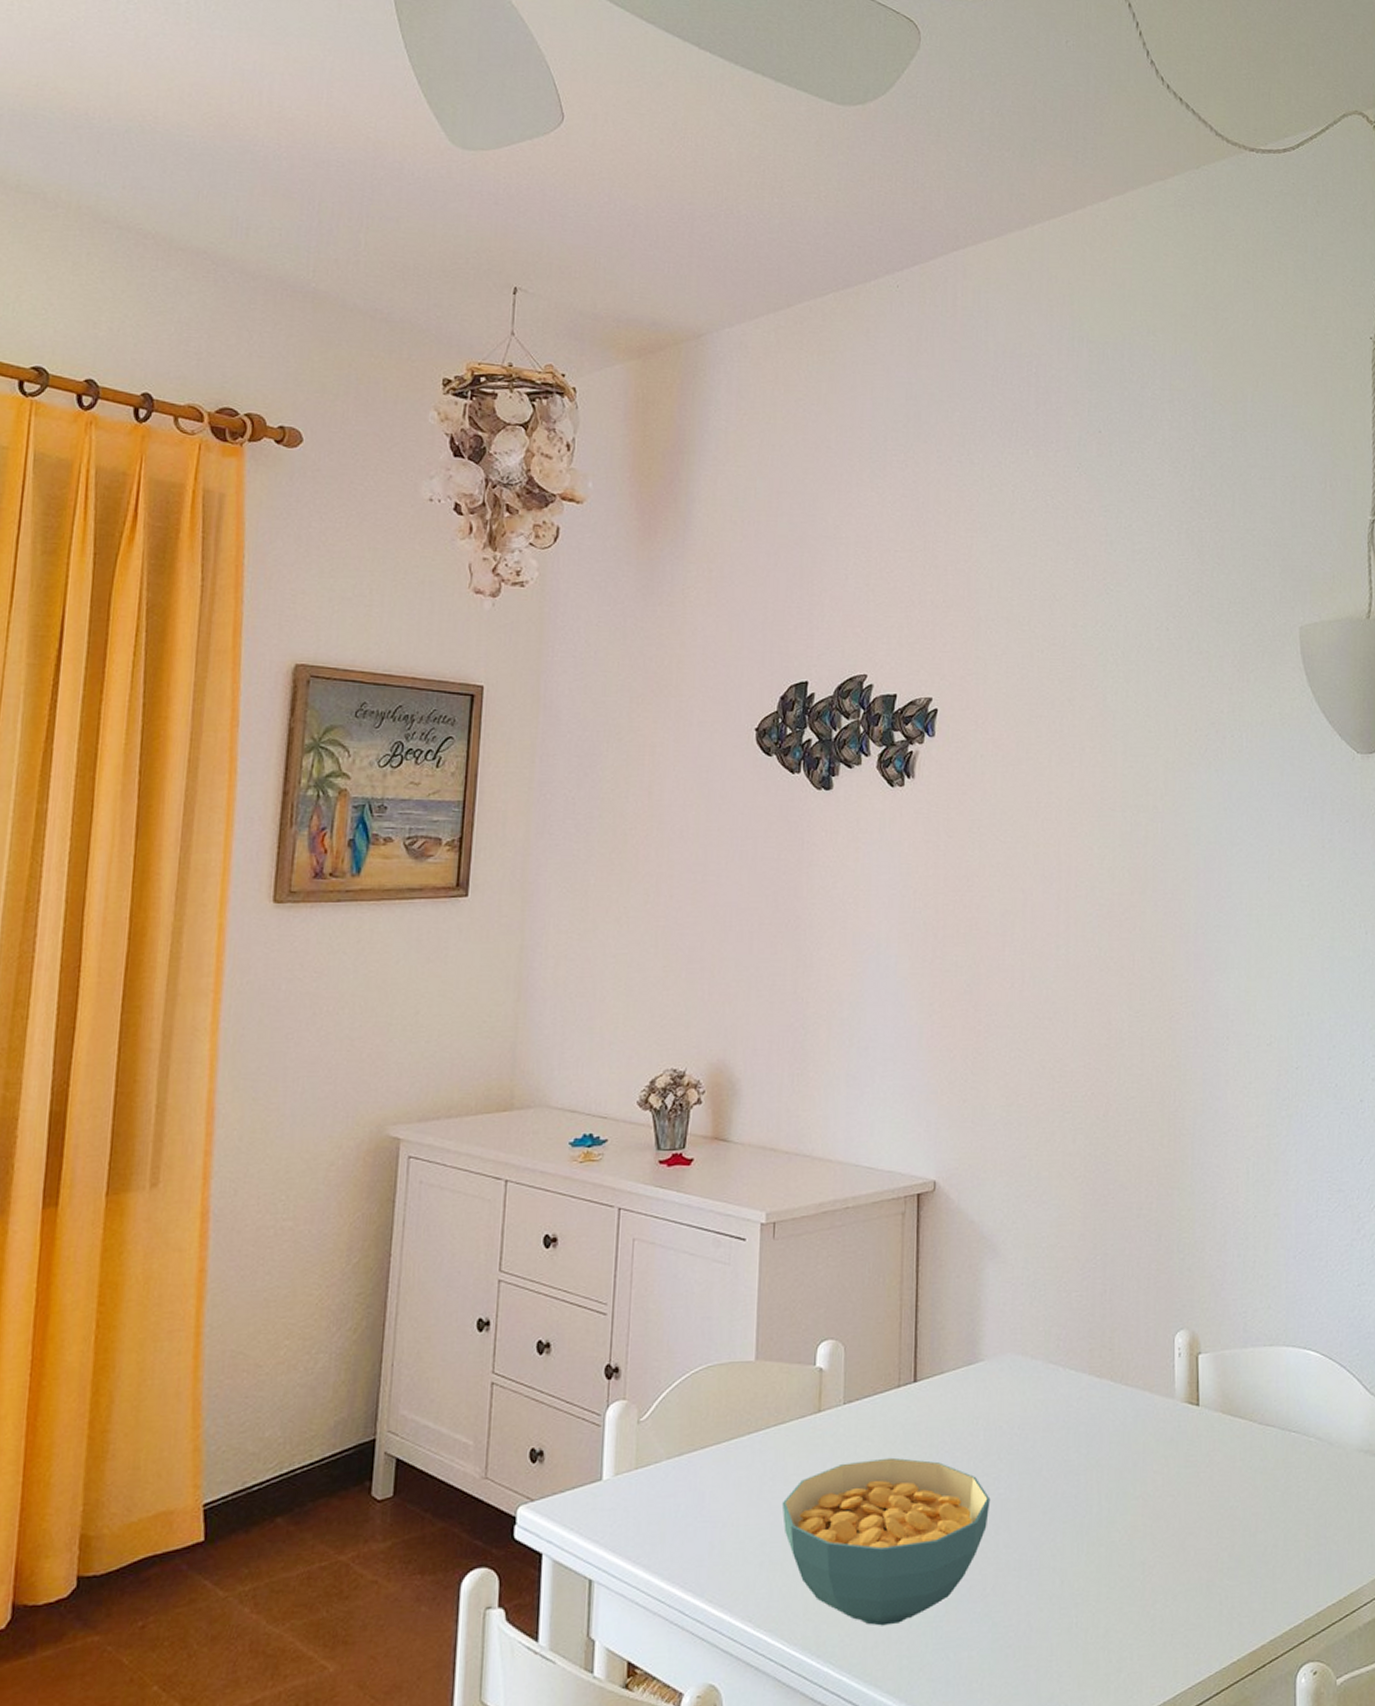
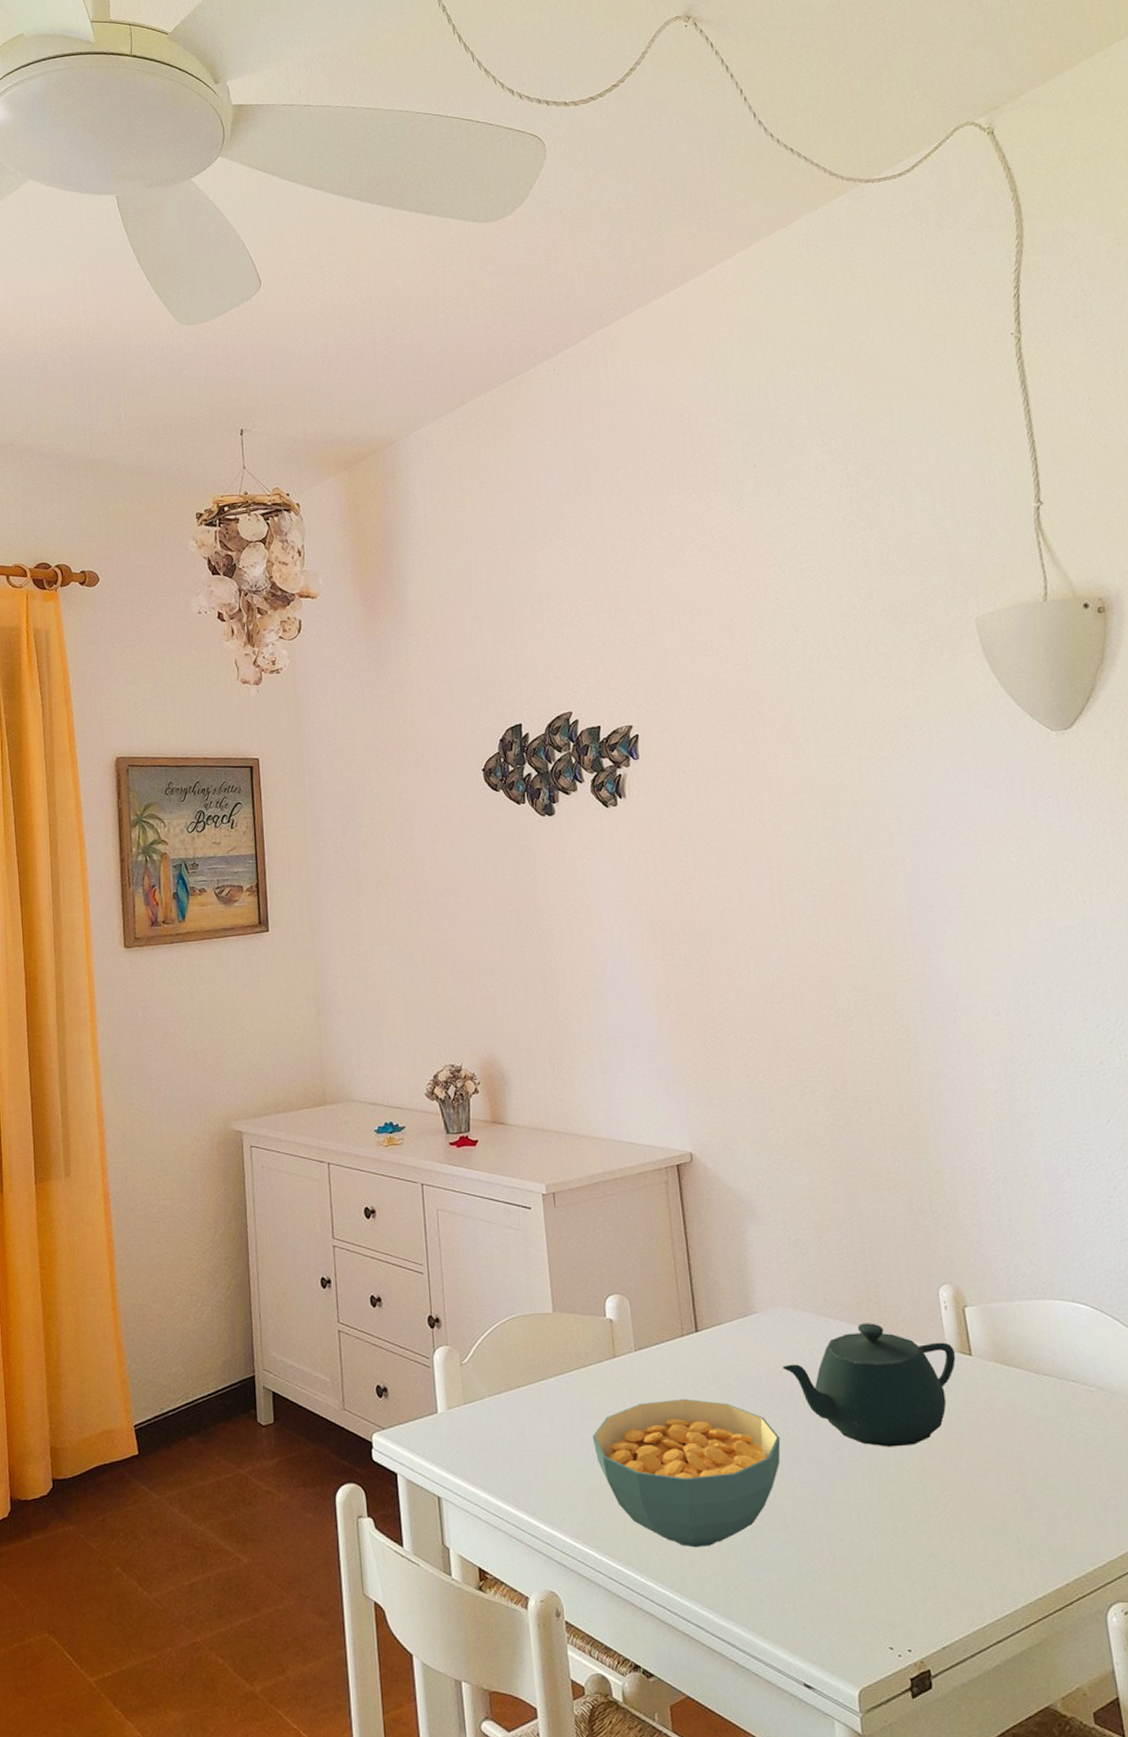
teapot: none [1003,1371,1183,1507] -> present [782,1323,956,1447]

